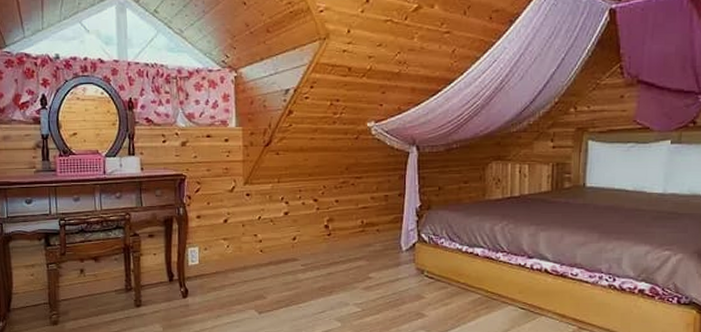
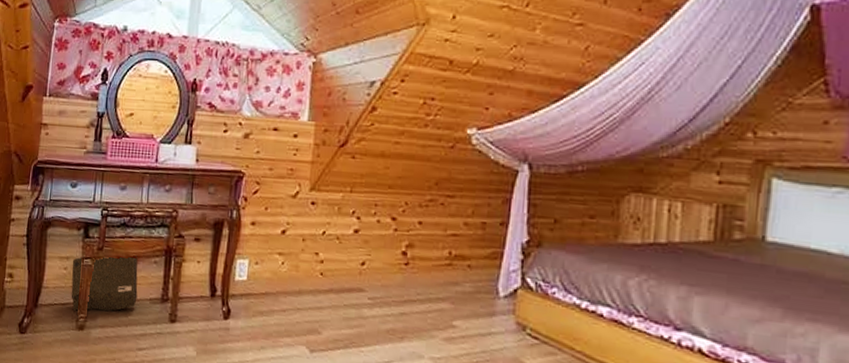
rock: none [38,256,104,309] -> present [71,255,138,311]

